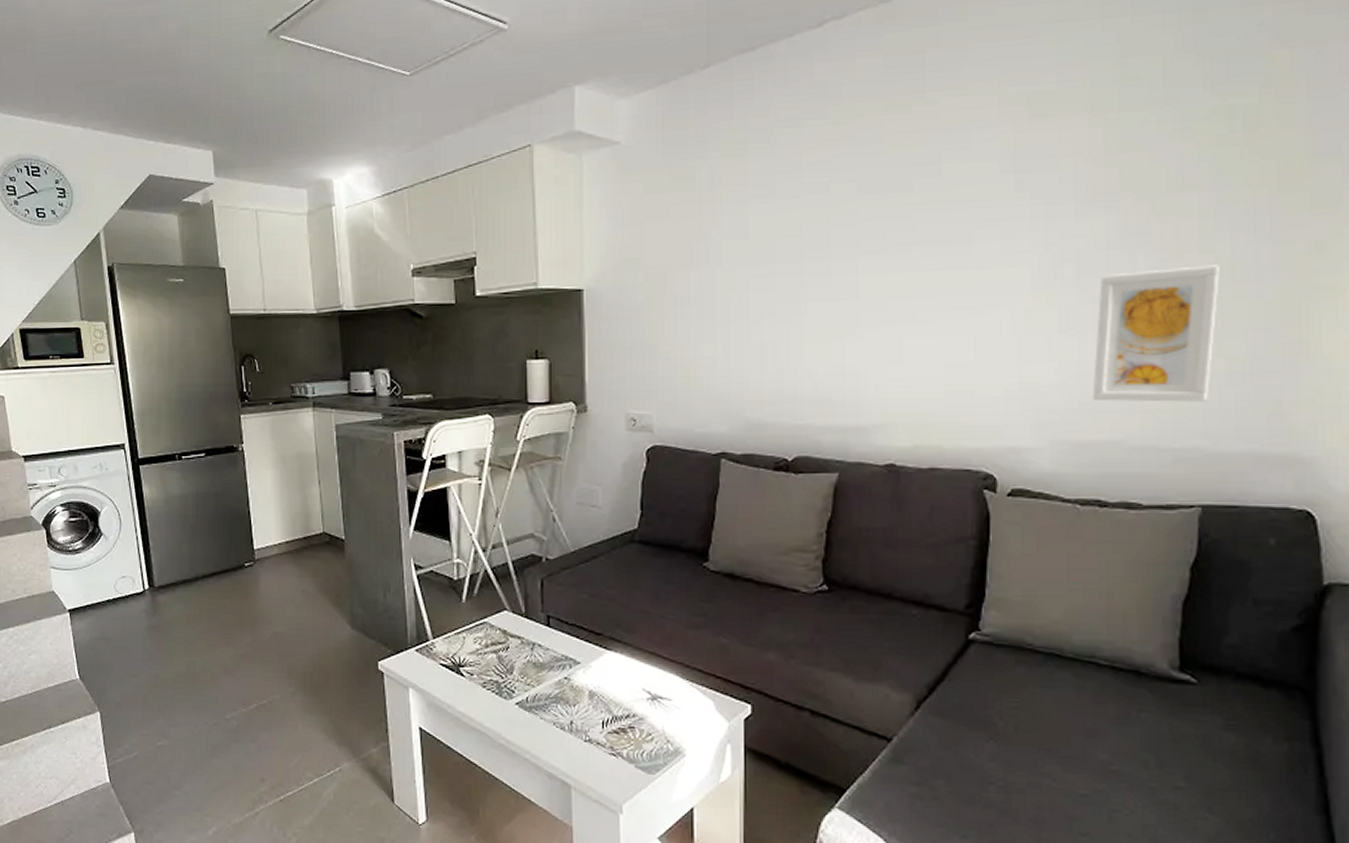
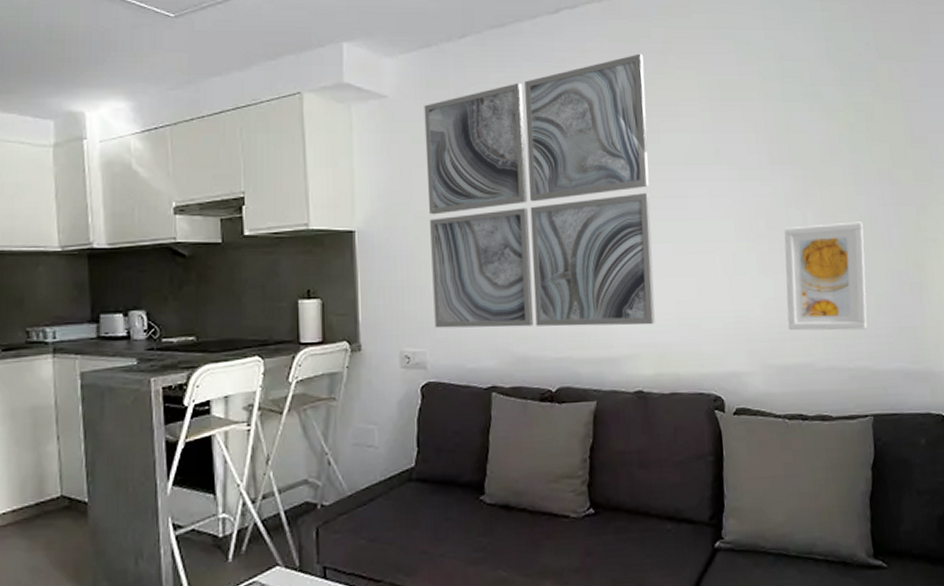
wall art: none [659,67,928,392] -> present [424,53,655,328]

